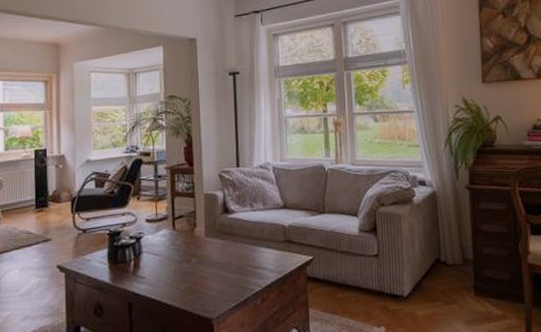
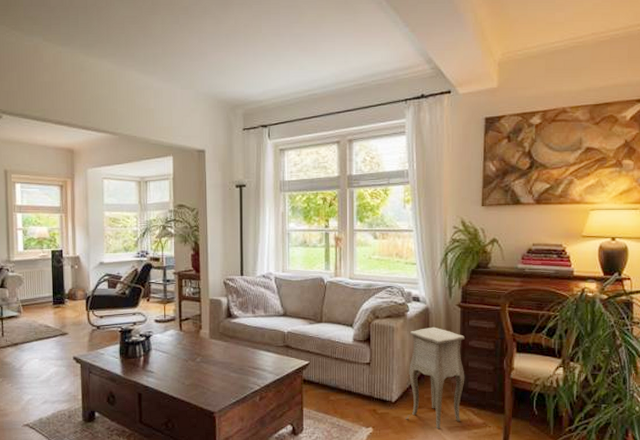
side table: none [417,211,480,325] -> present [405,327,465,429]

